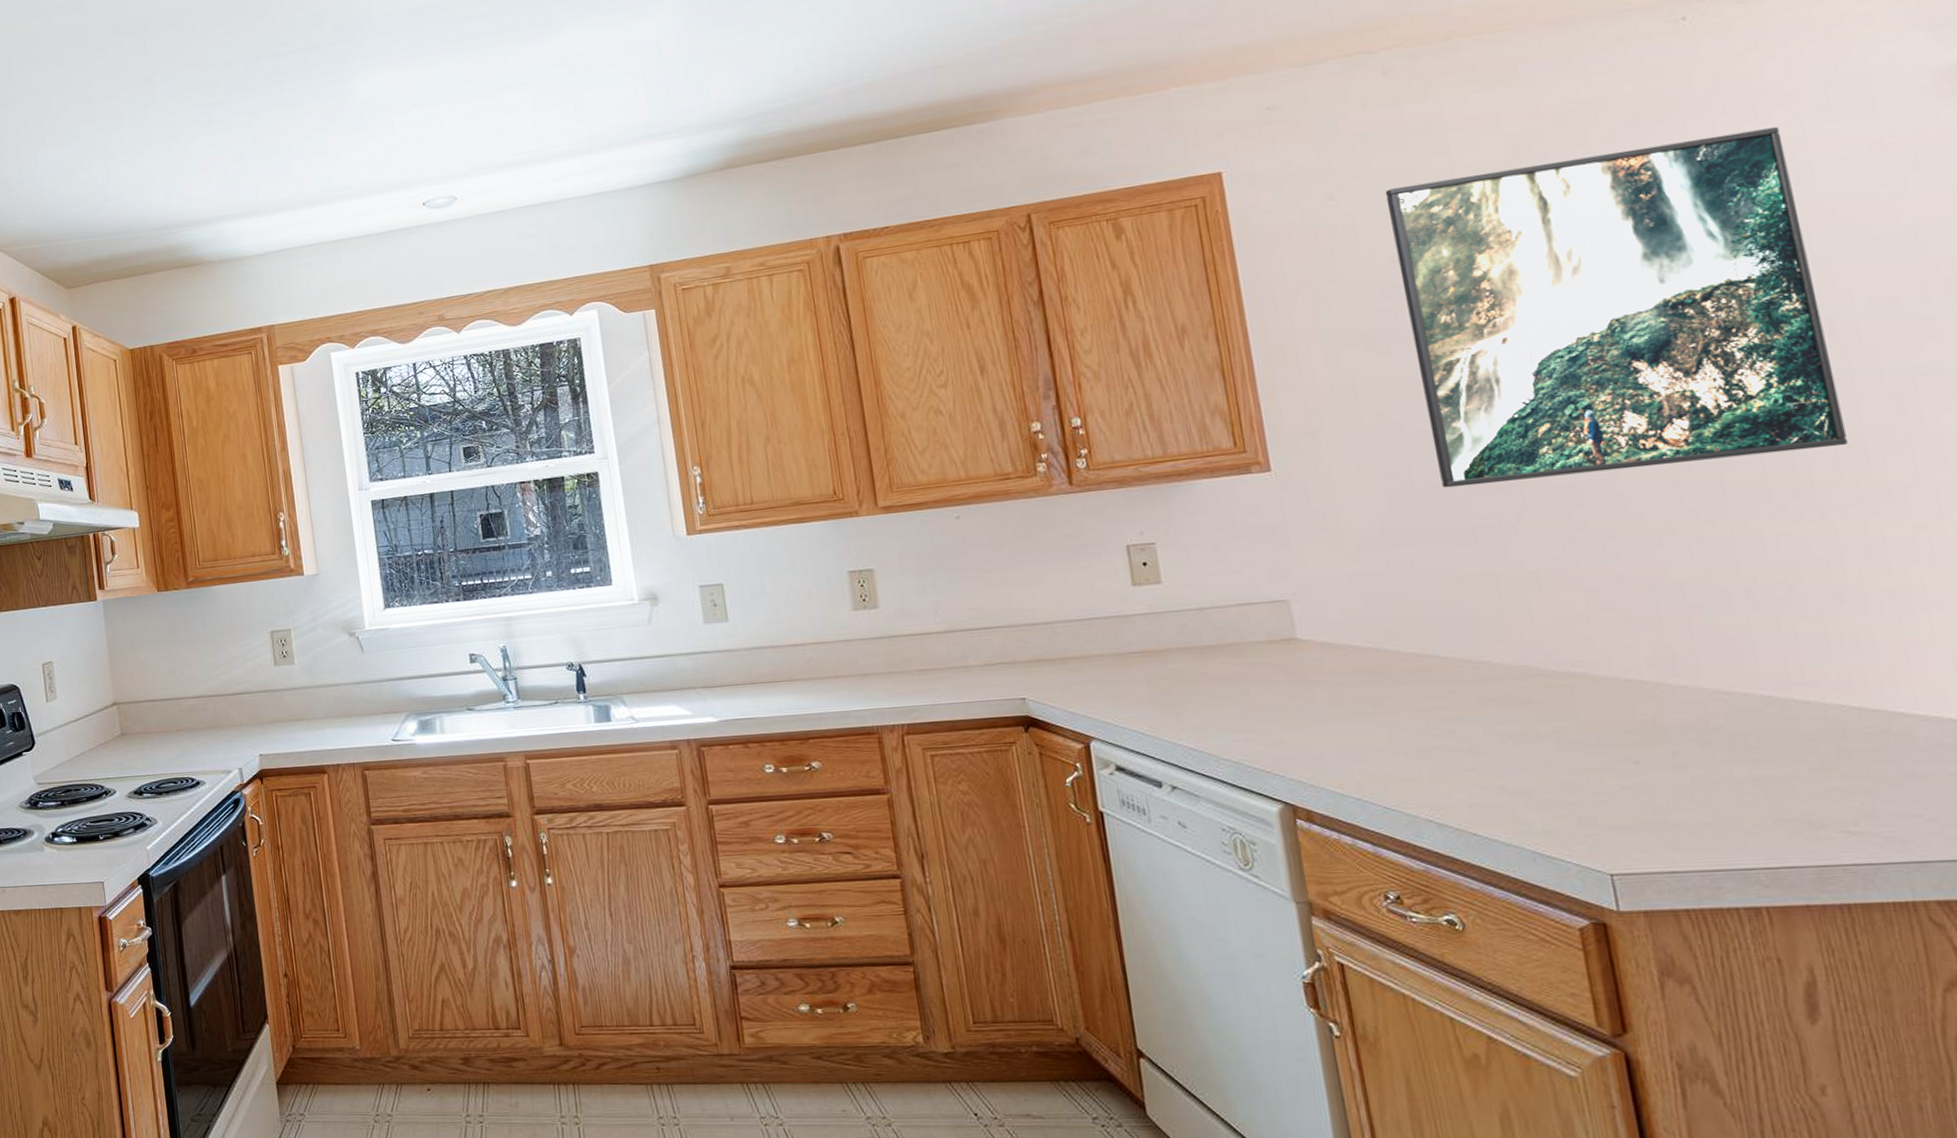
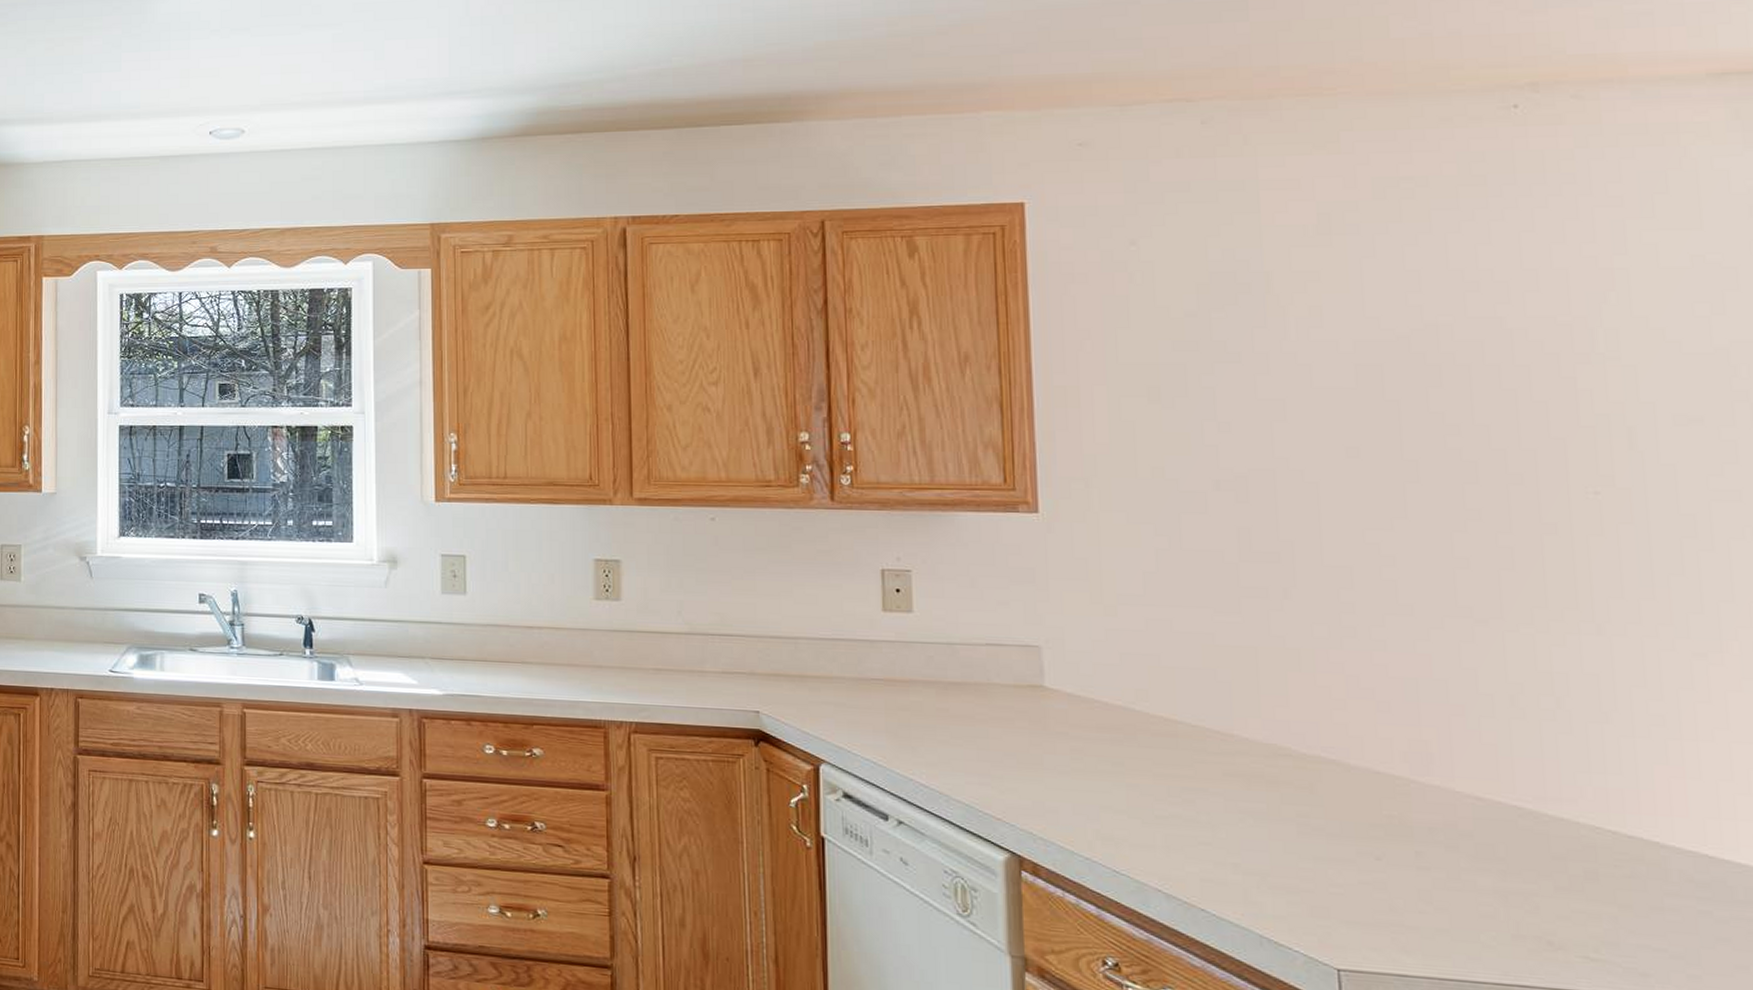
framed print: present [1384,127,1848,488] -> none [1189,229,1633,562]

